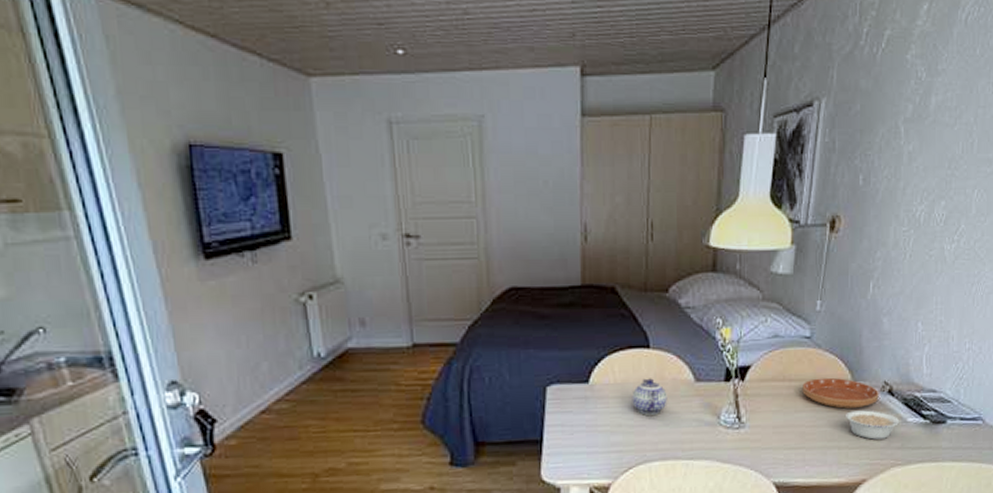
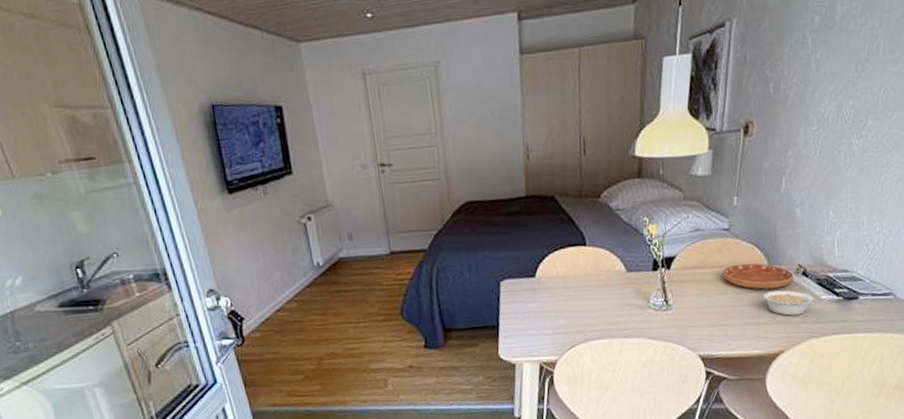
teapot: present [632,378,667,415] -> none [572,271,603,302]

